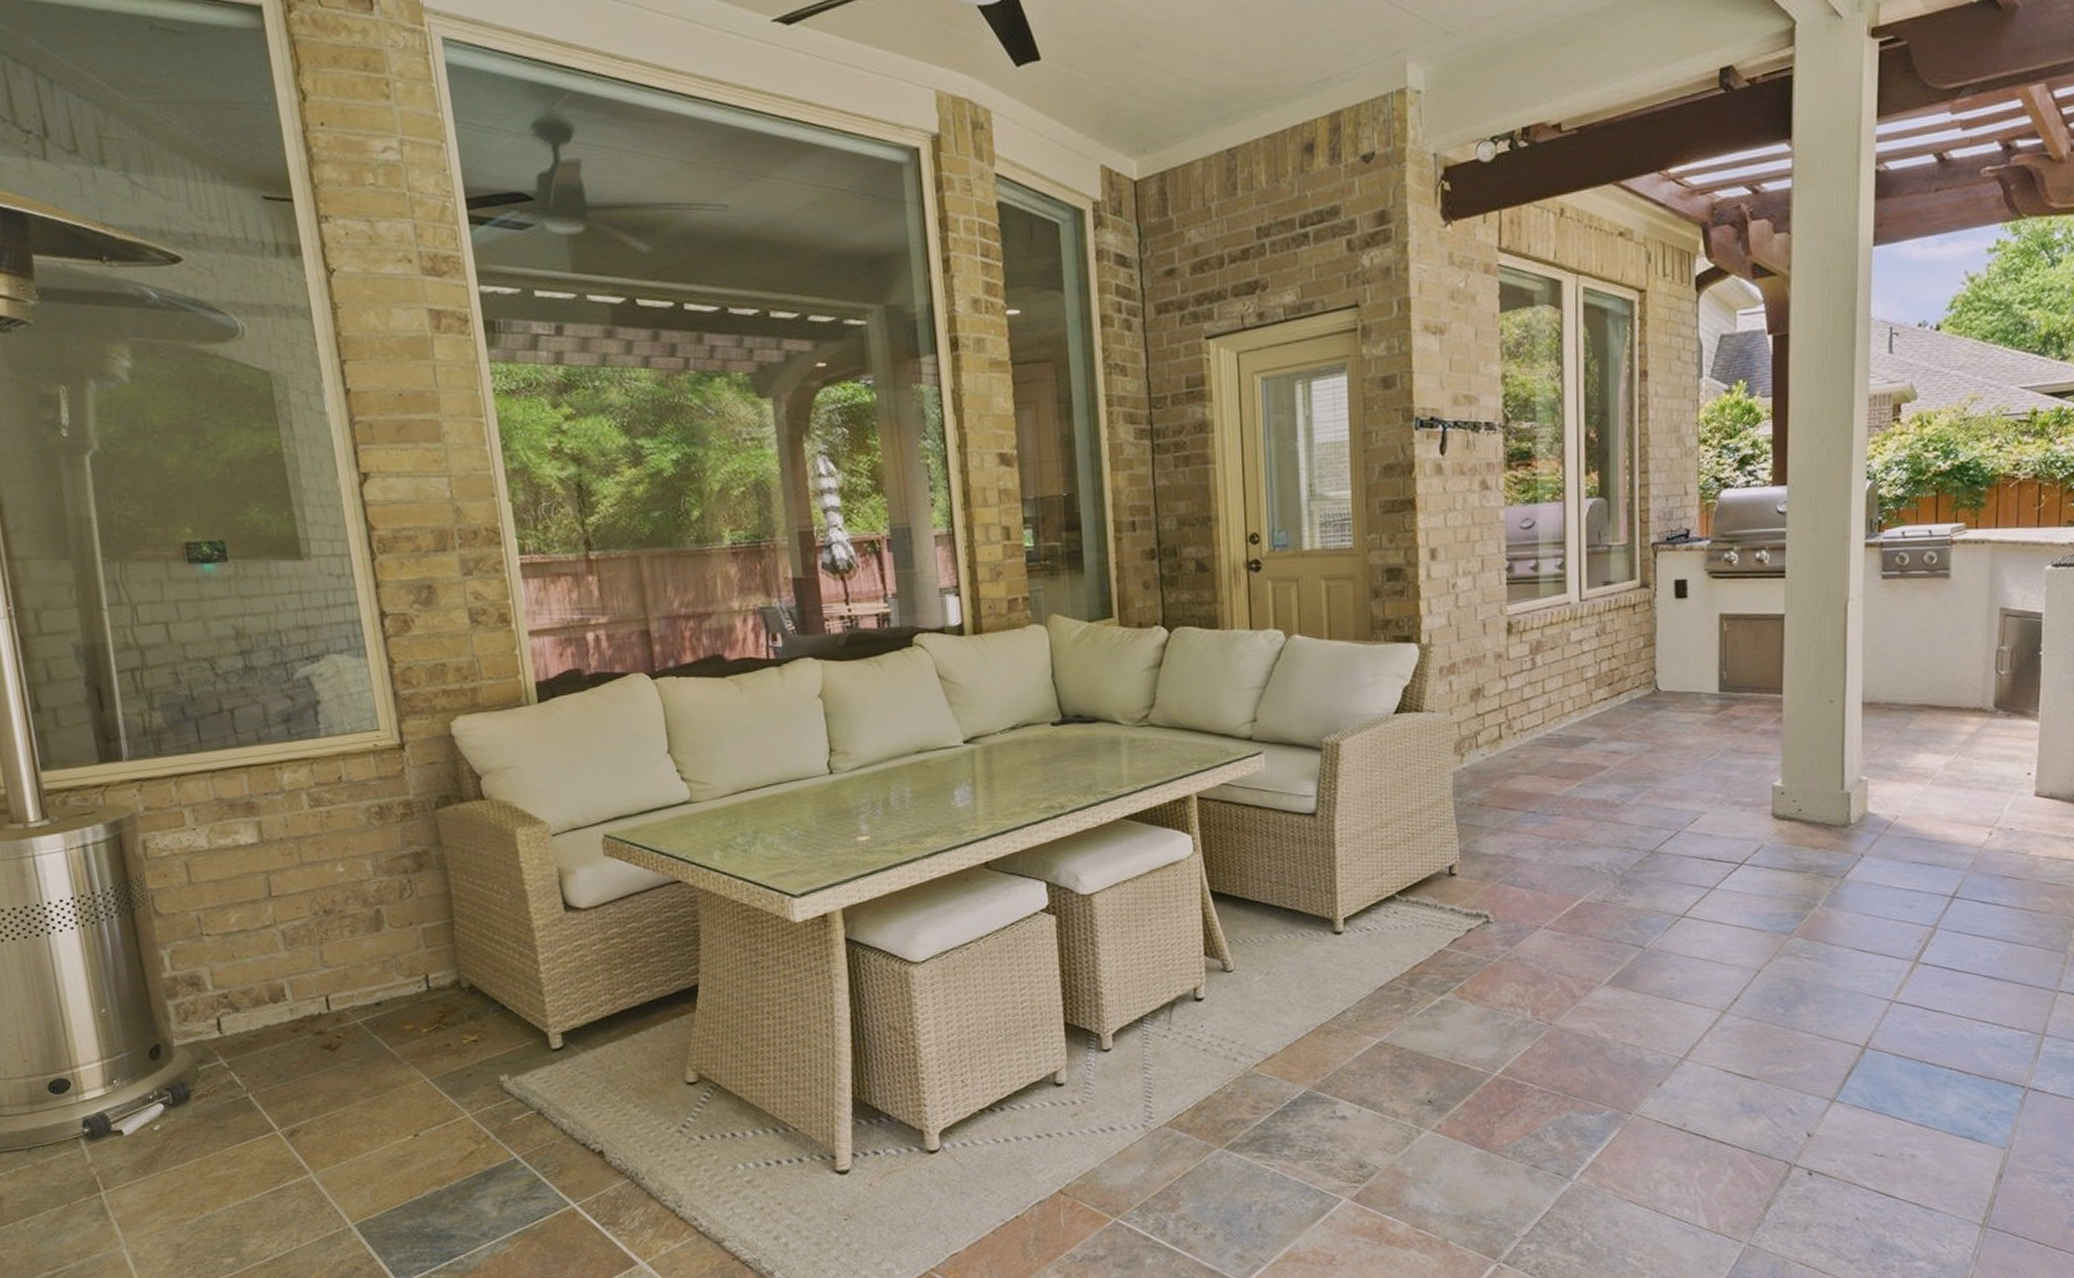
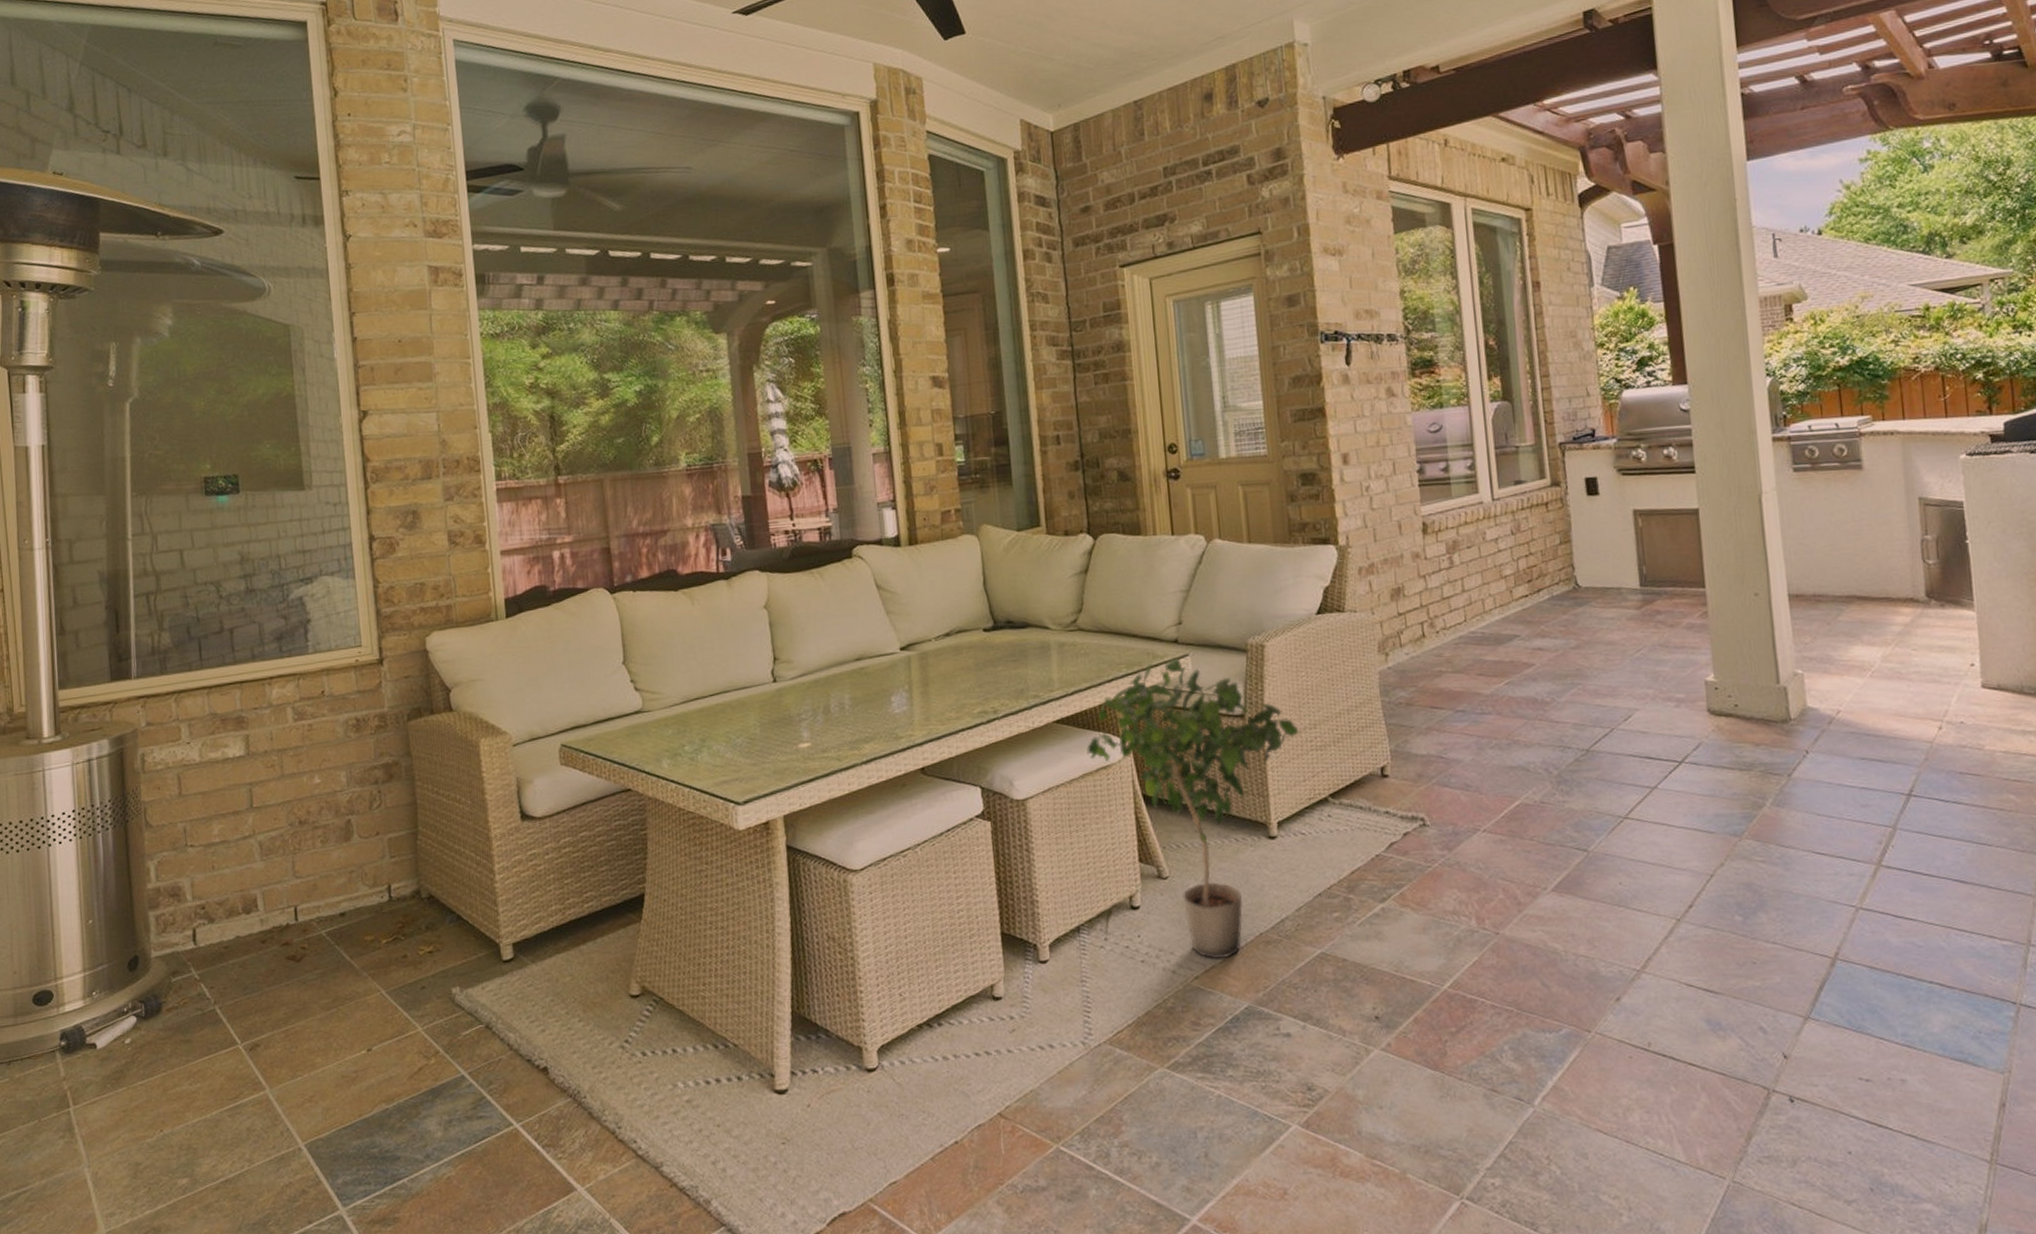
potted plant: none [1155,756,1370,1048] -> present [1087,658,1299,960]

